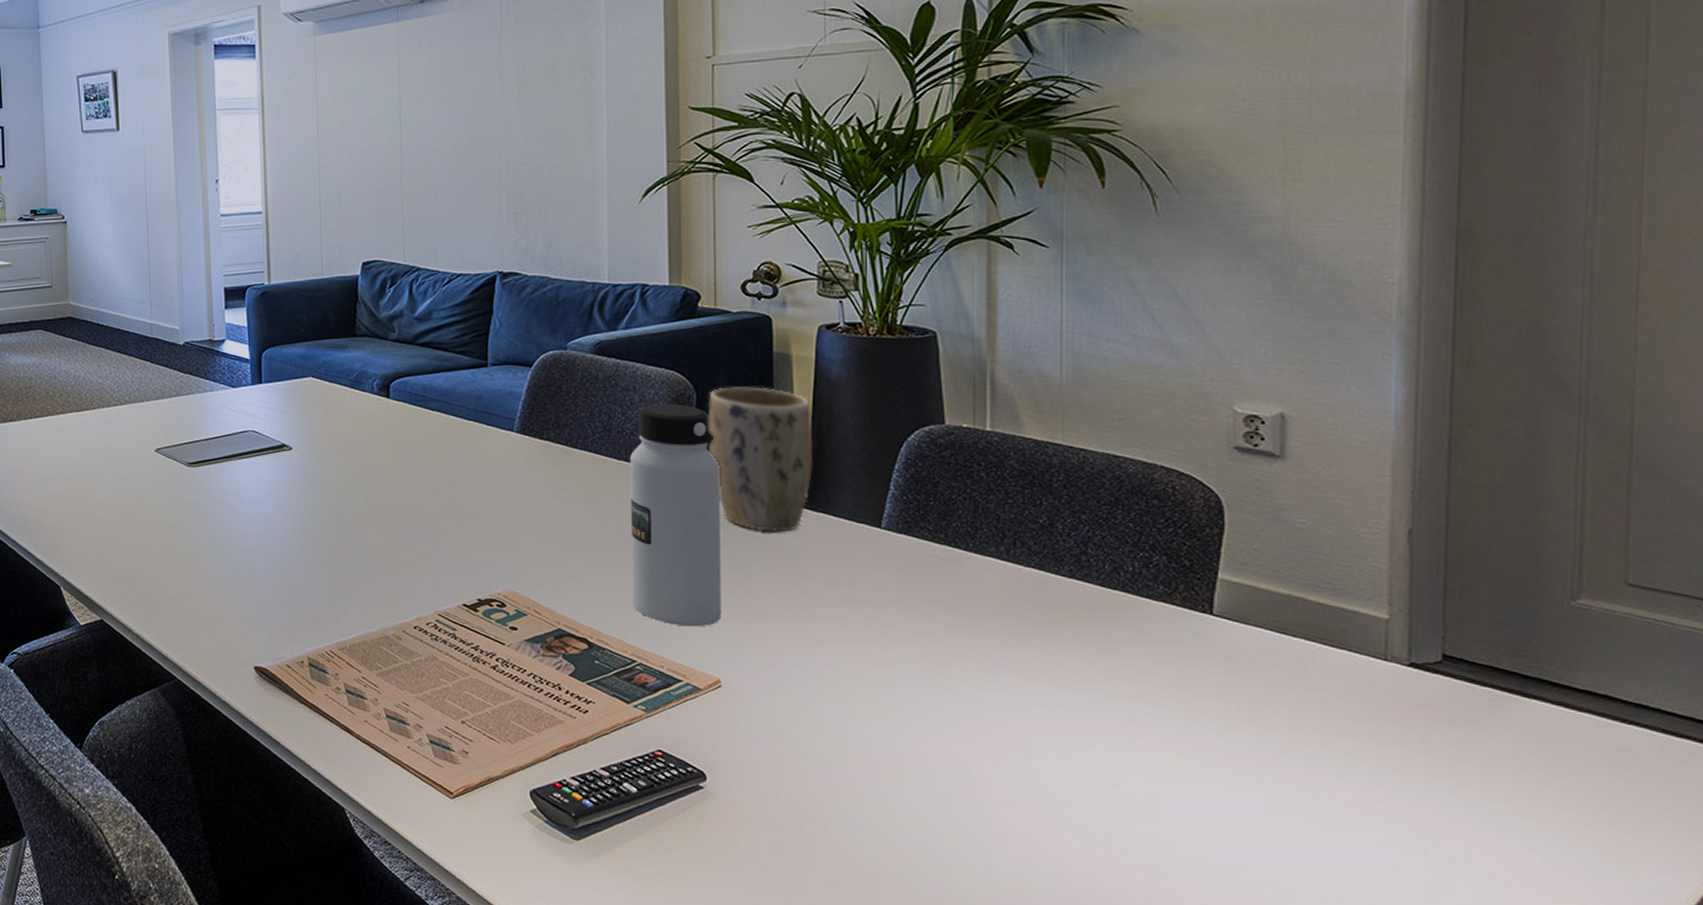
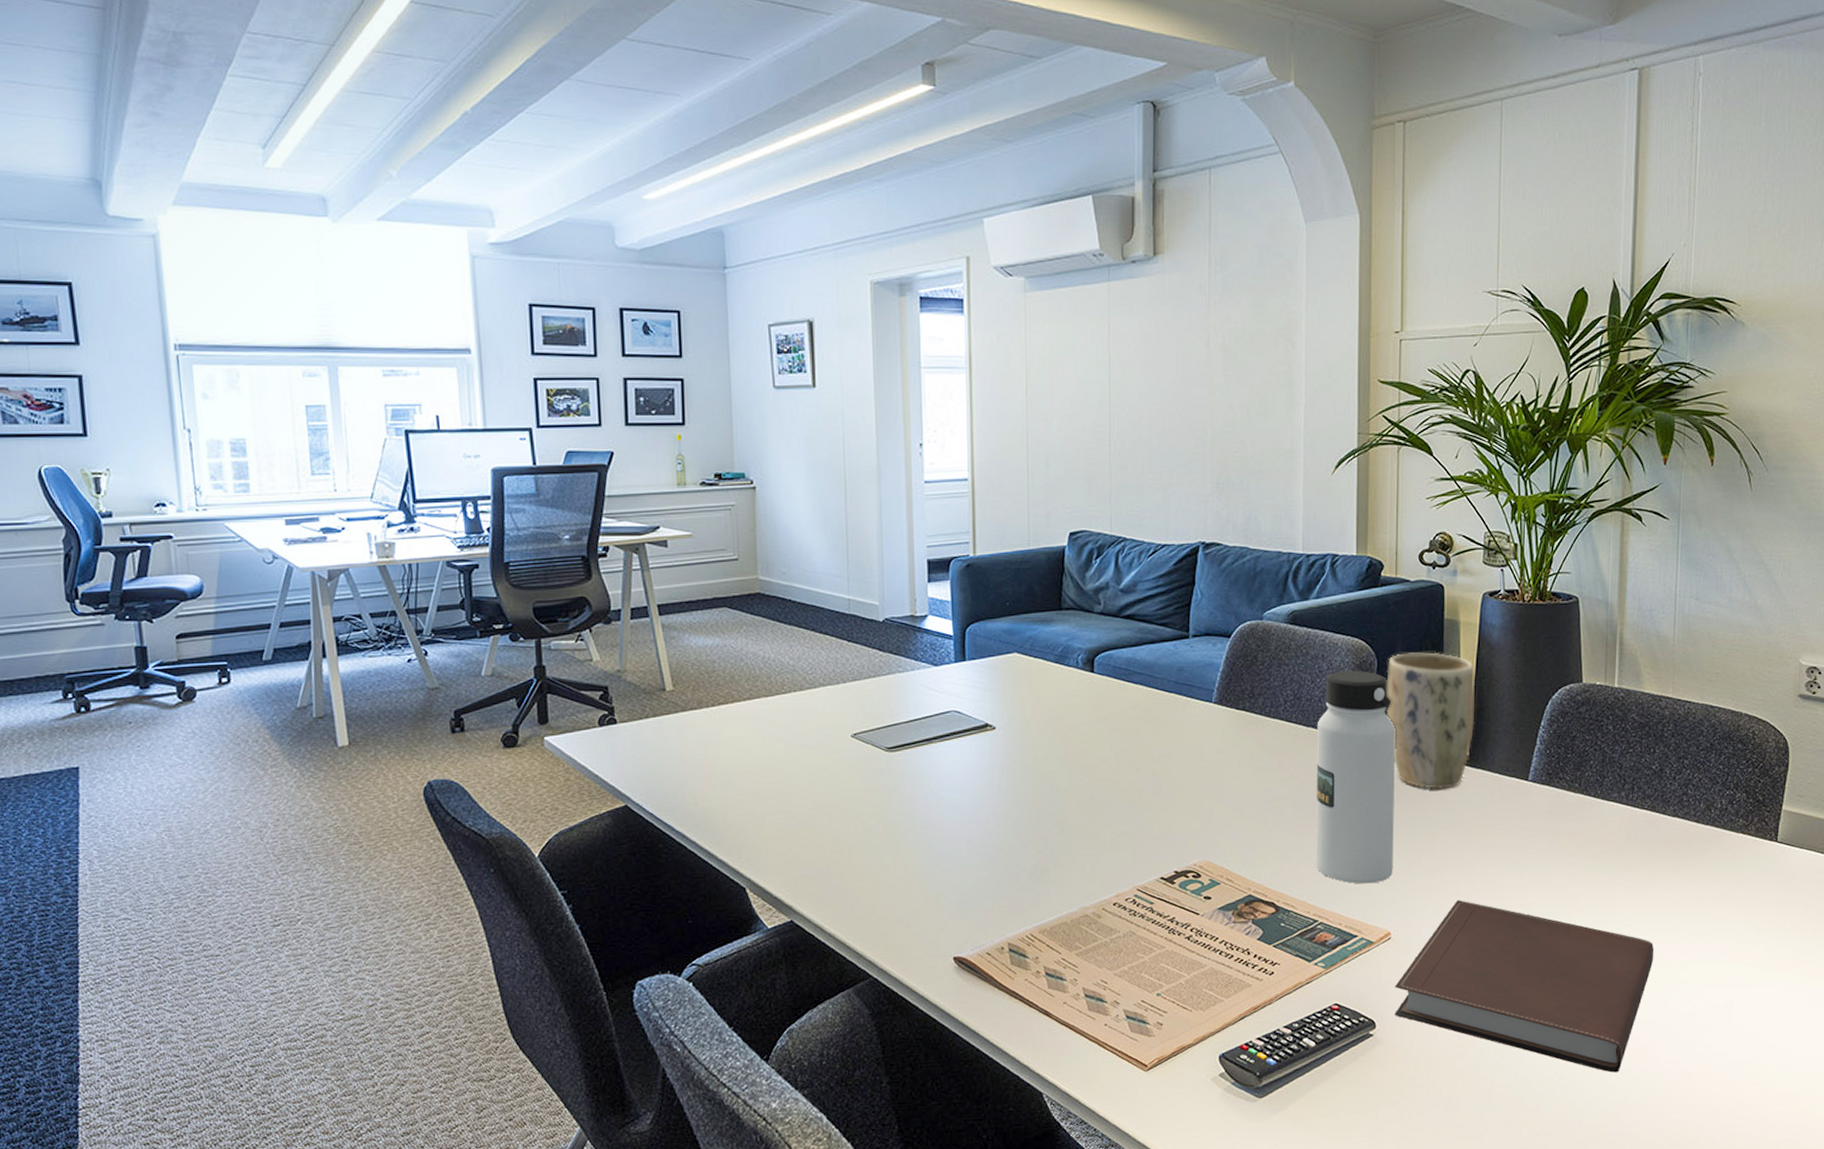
notebook: none [727,652,1051,861] -> present [1394,900,1654,1073]

